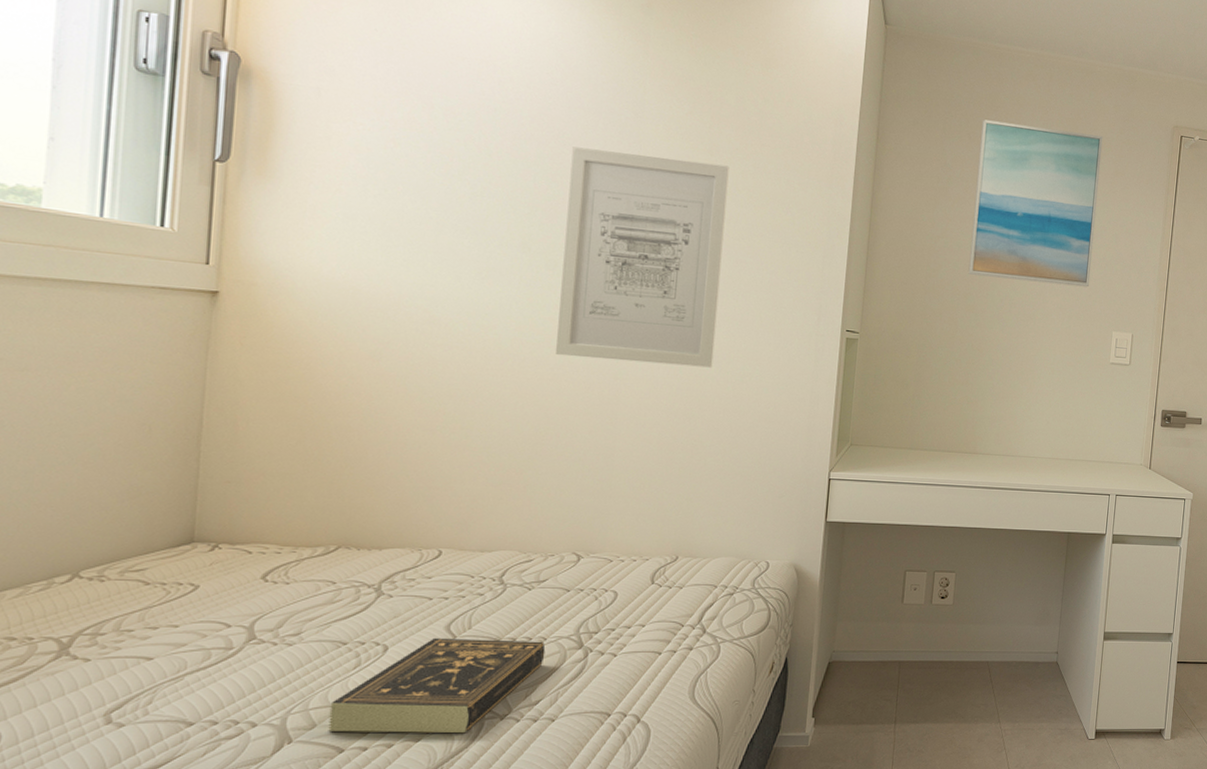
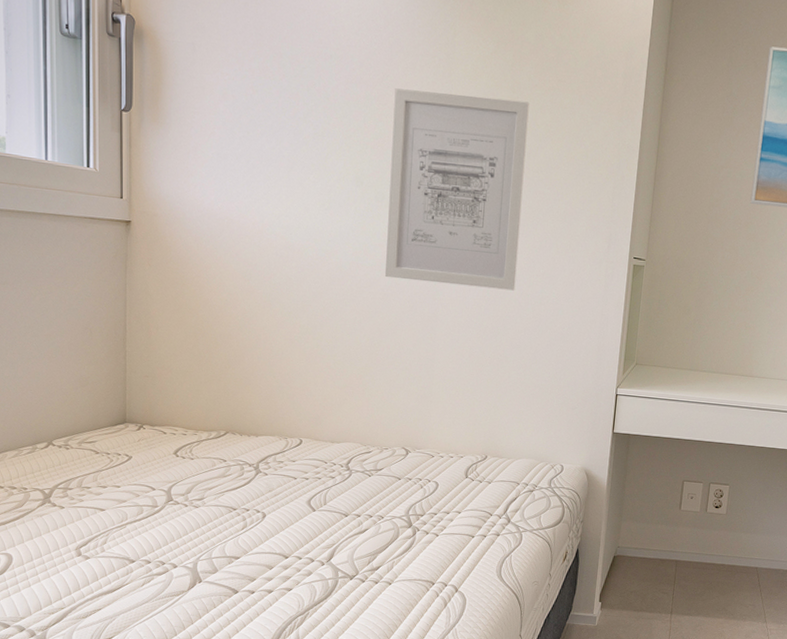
book: present [328,637,546,734] -> none [226,509,383,588]

